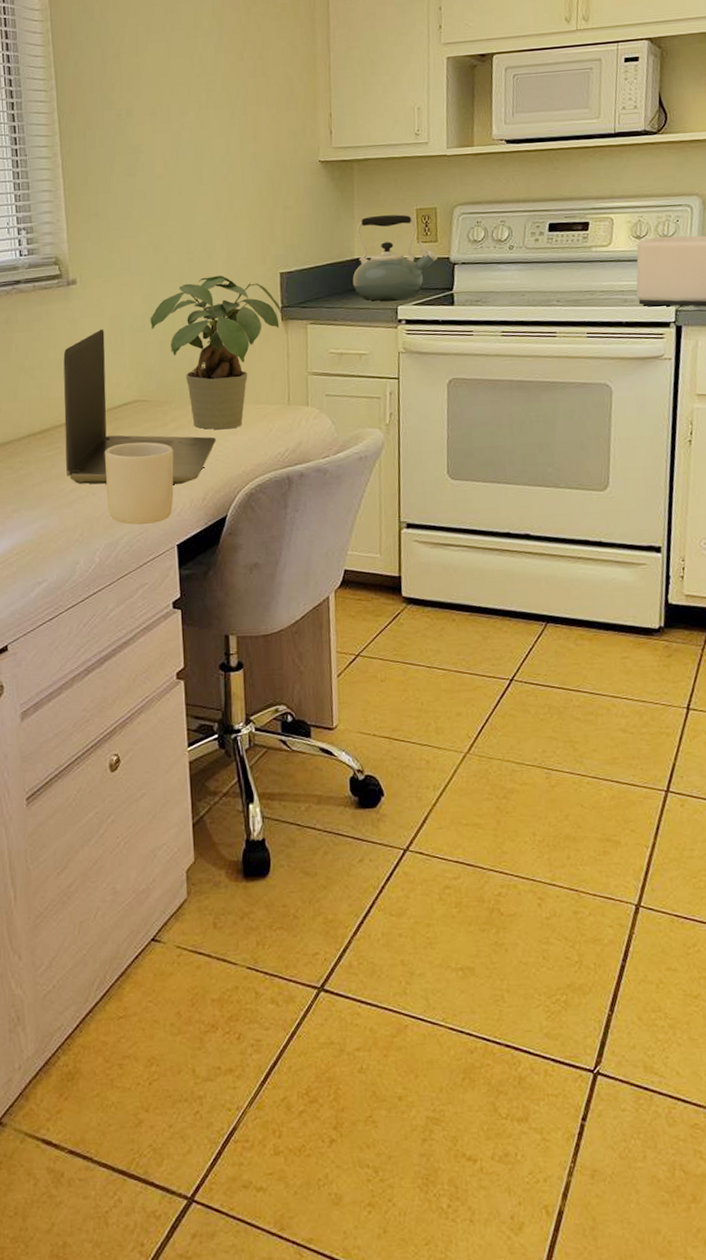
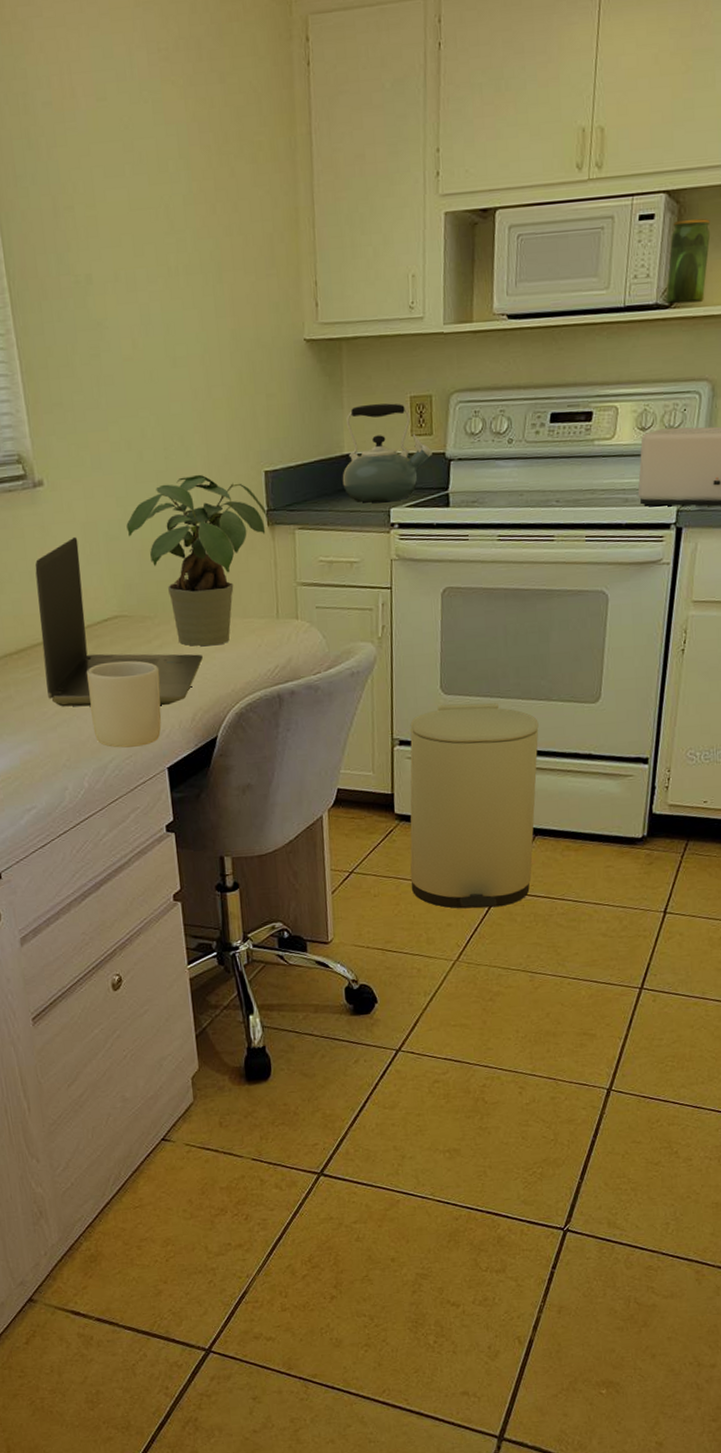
pedal bin: none [417,488,547,698] -> present [410,702,539,909]
jar: none [653,60,692,131] -> present [665,218,711,305]

